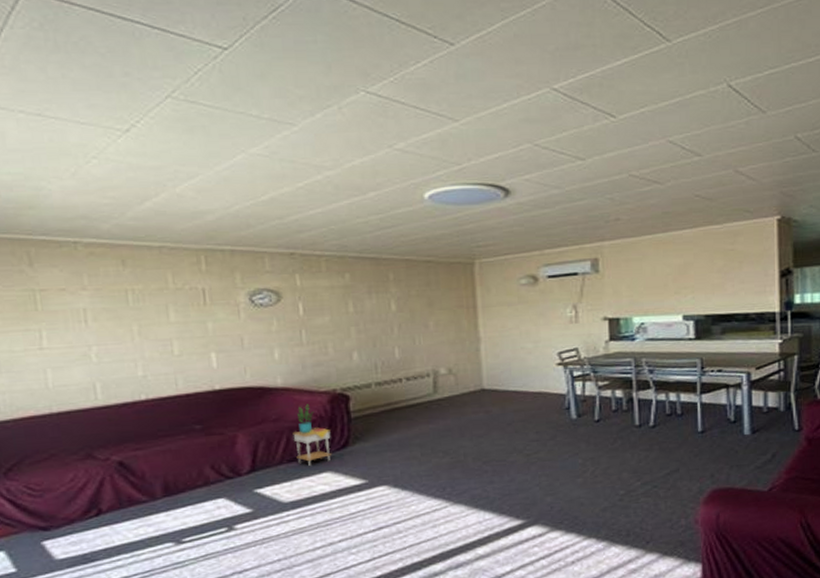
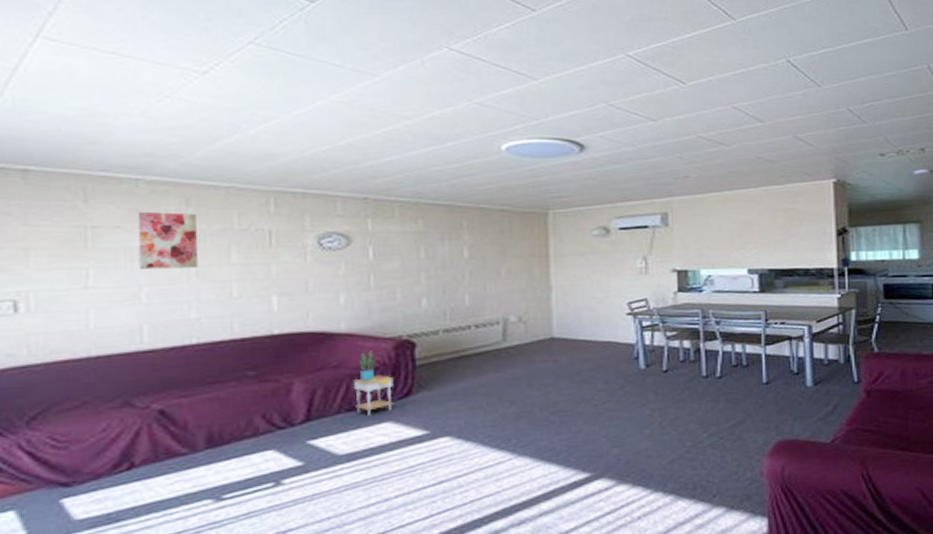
wall art: none [79,273,140,330] -> present [137,211,198,270]

